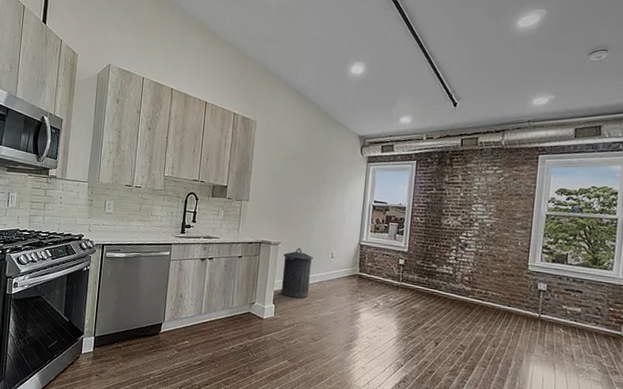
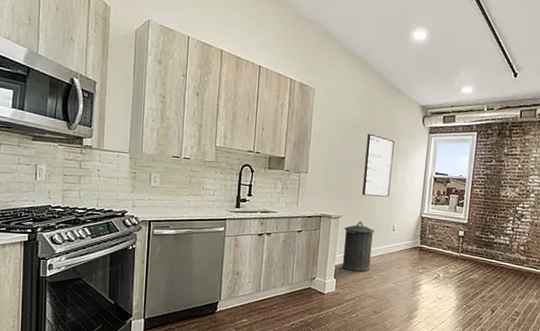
wall art: none [301,163,333,225] -> present [362,133,395,197]

